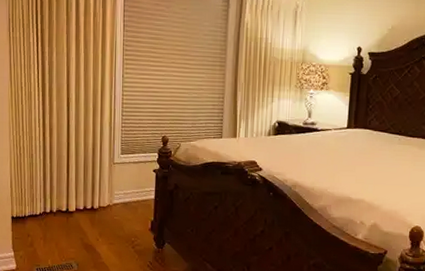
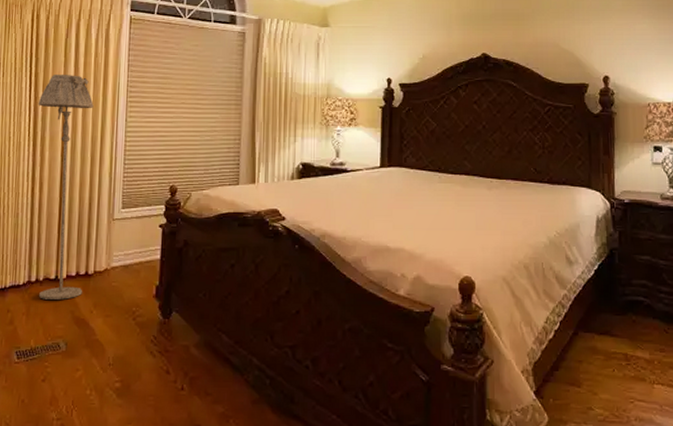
floor lamp: none [45,32,94,229] -> present [38,75,94,300]

